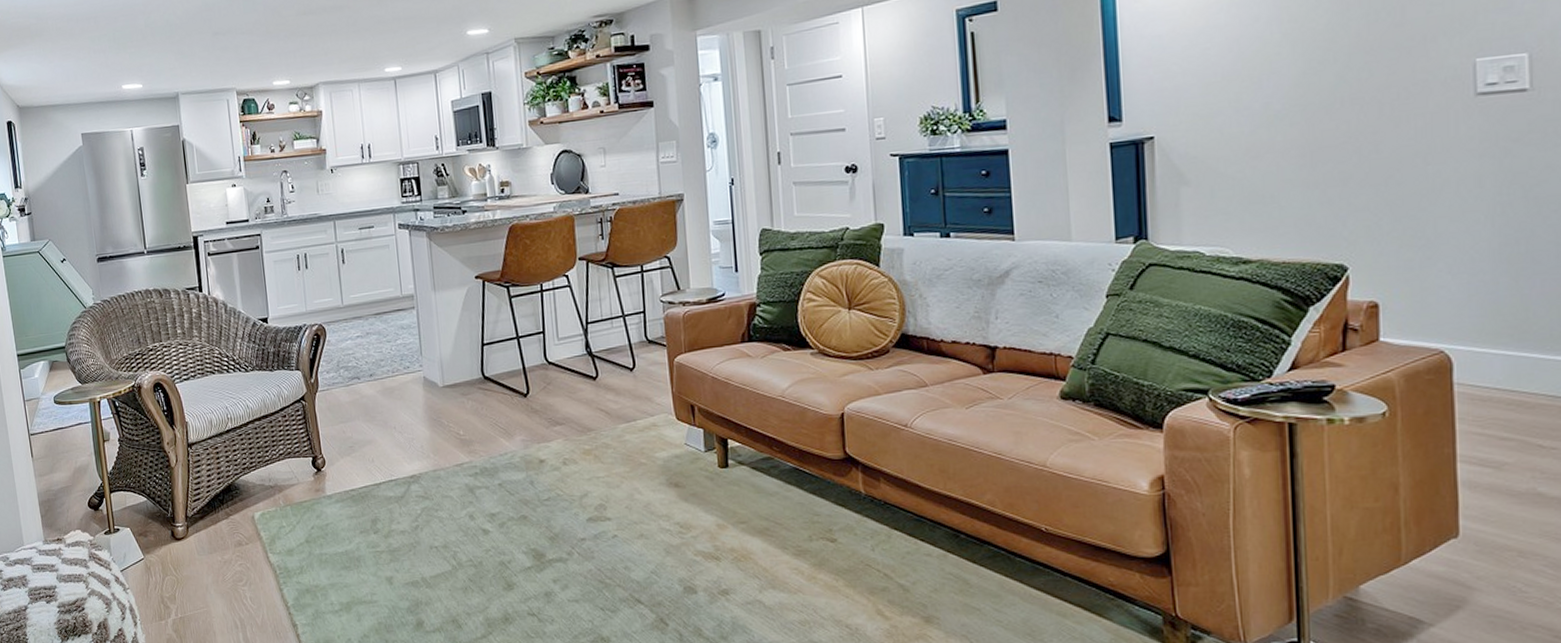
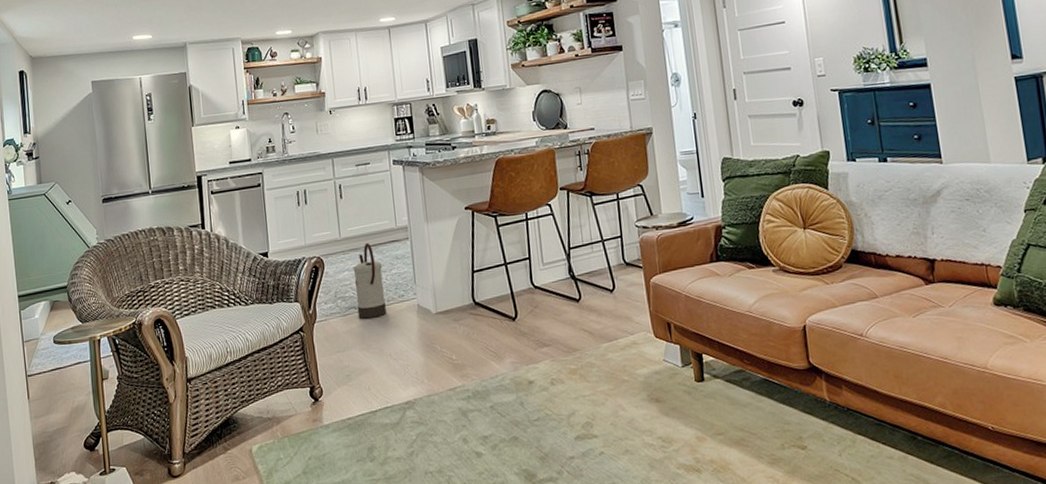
watering can: none [356,311,391,390] -> present [353,243,387,319]

